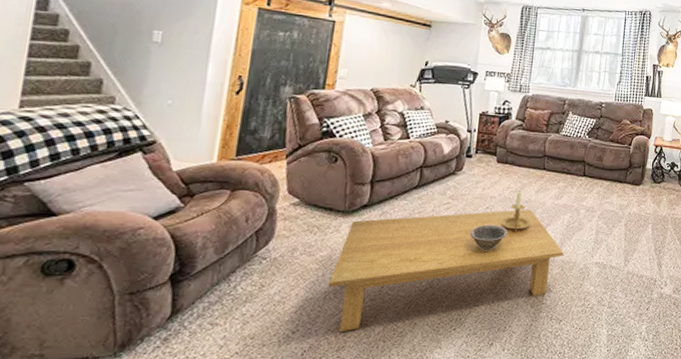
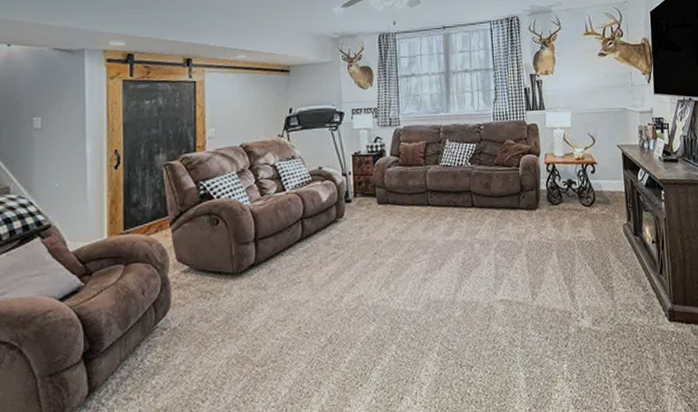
coffee table: present [327,209,563,333] -> none [228,249,463,398]
decorative bowl: present [469,224,507,250] -> none [361,270,400,299]
candle holder: present [502,190,531,231] -> none [392,230,423,275]

